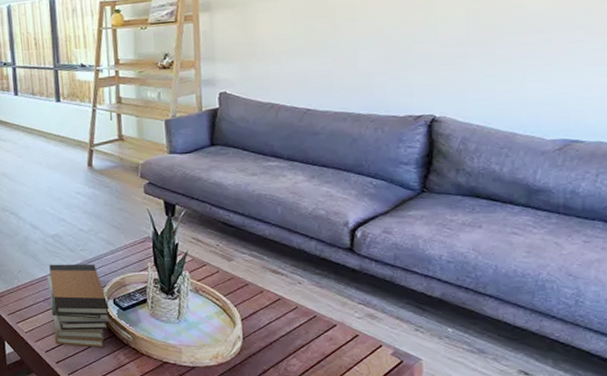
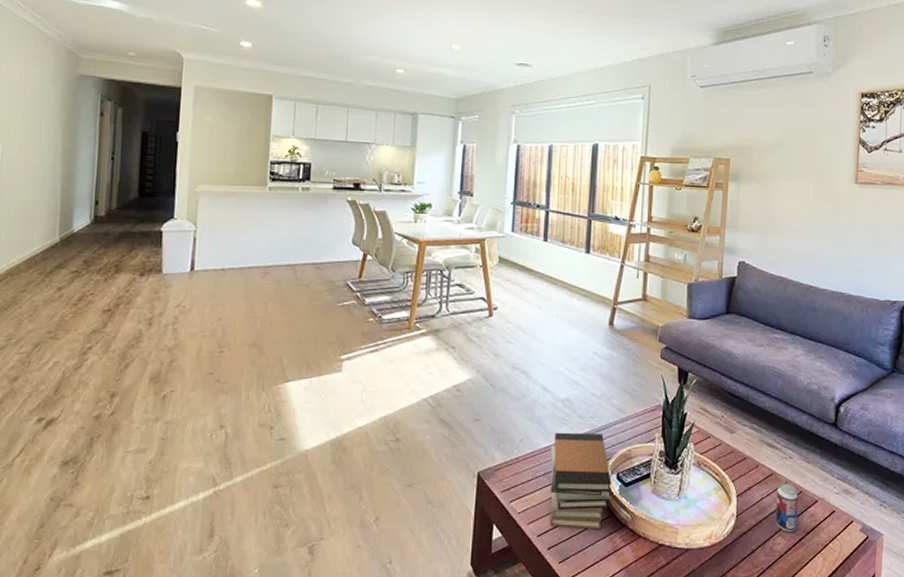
beverage can: none [286,307,314,354] -> present [775,483,798,531]

